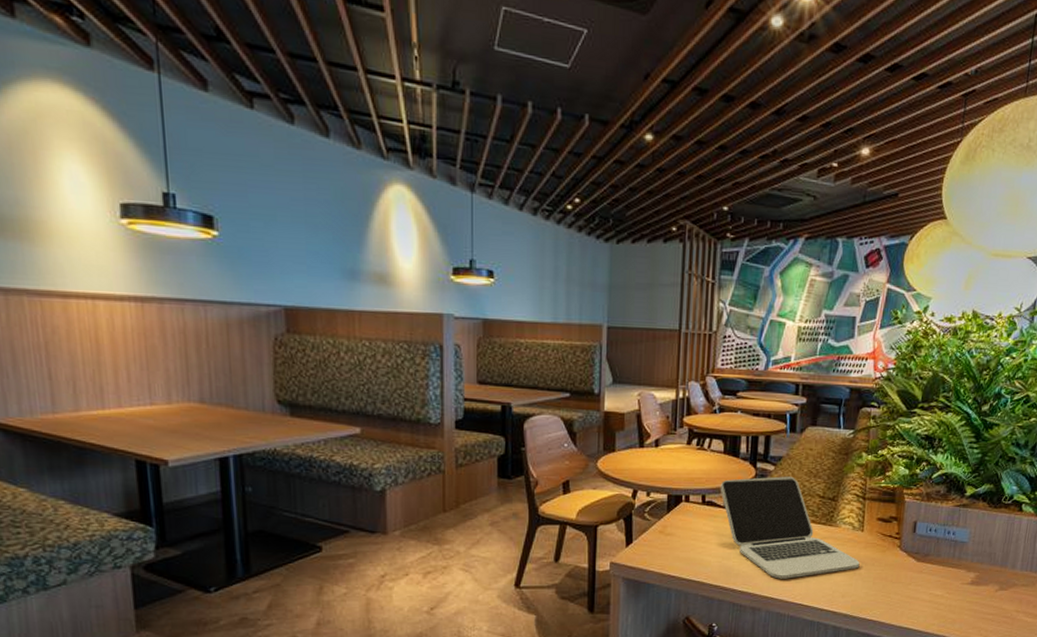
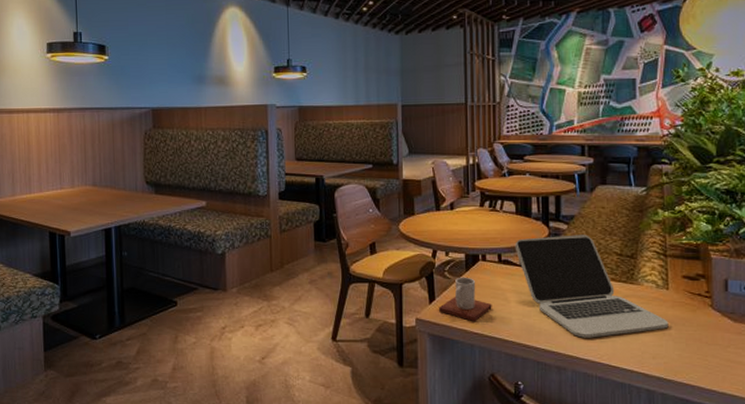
mug: none [636,518,692,565] -> present [439,277,492,322]

